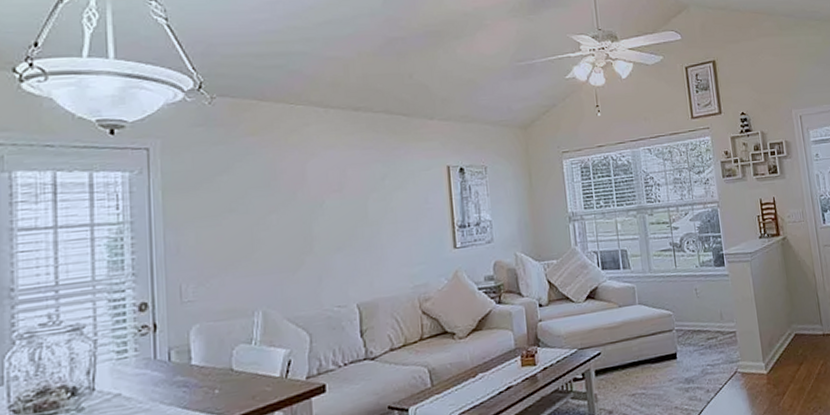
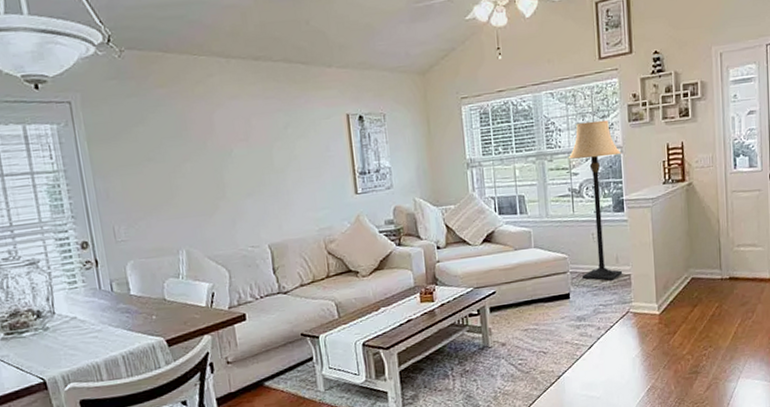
lamp: none [667,175,728,339] -> present [568,120,623,281]

